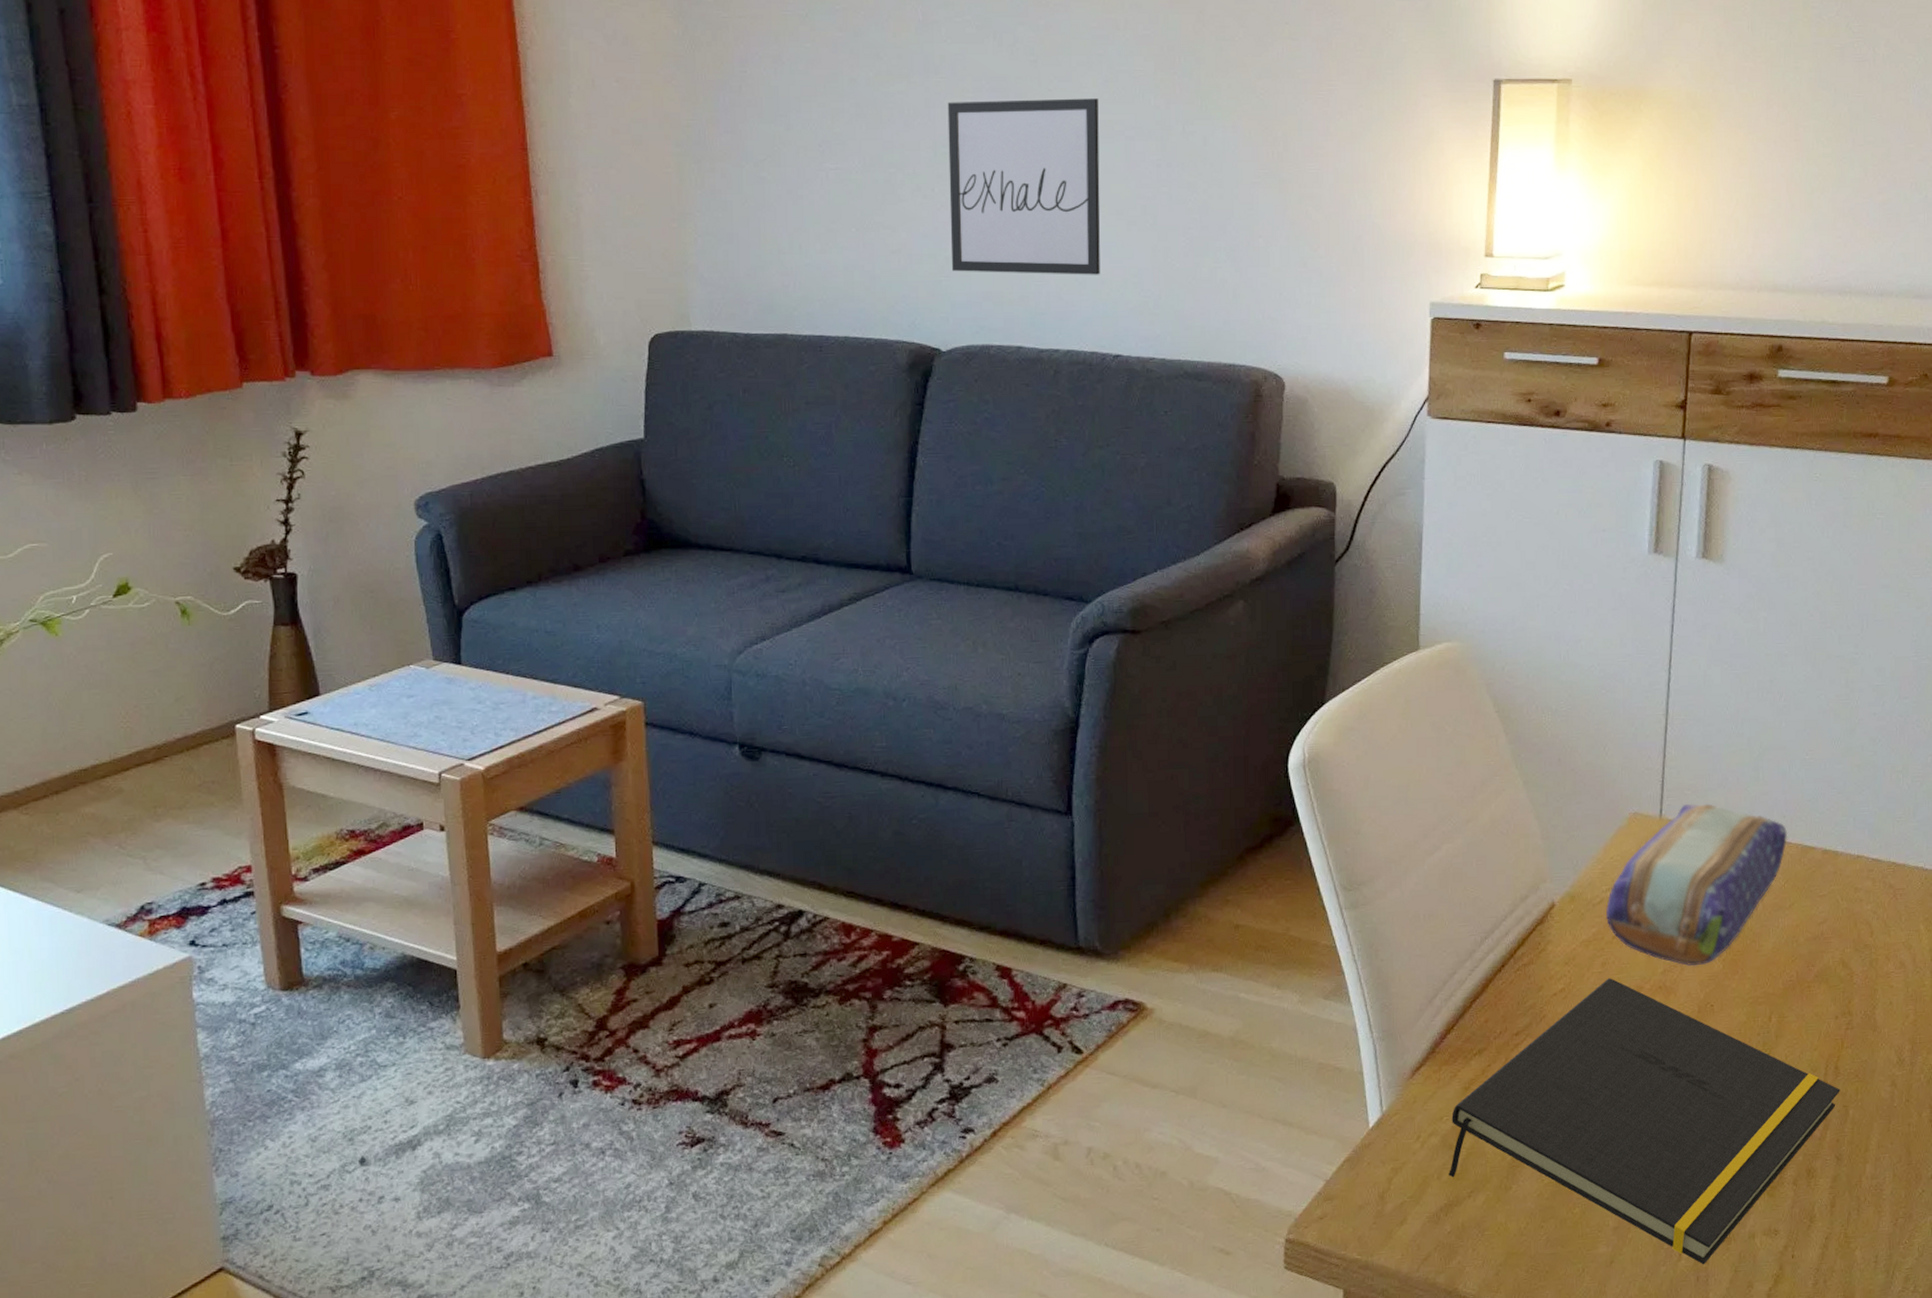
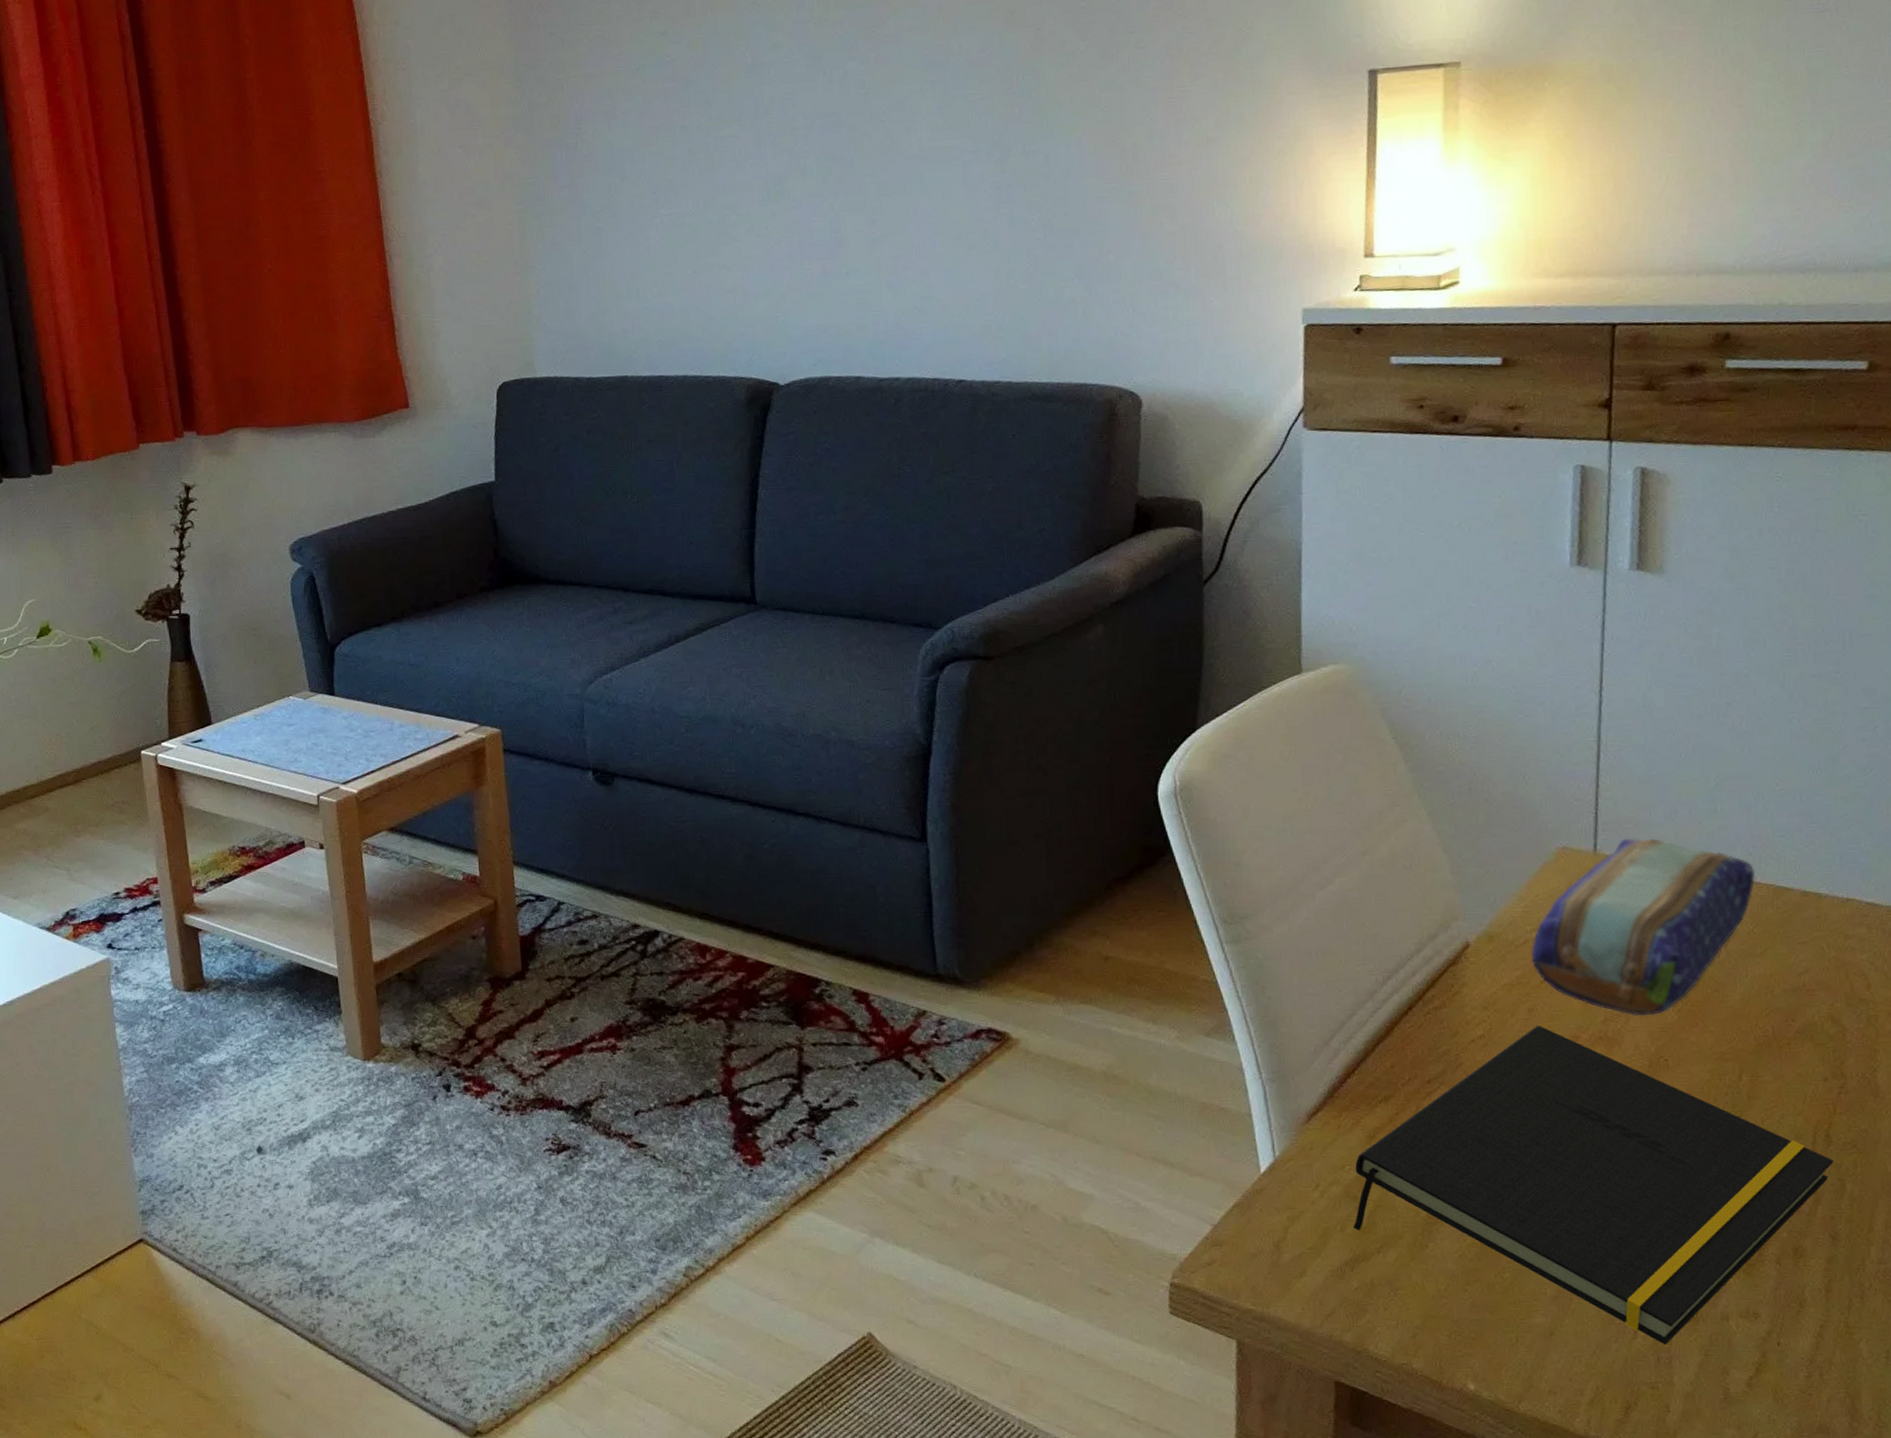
wall art: present [947,98,1100,275] -> none [779,125,940,307]

